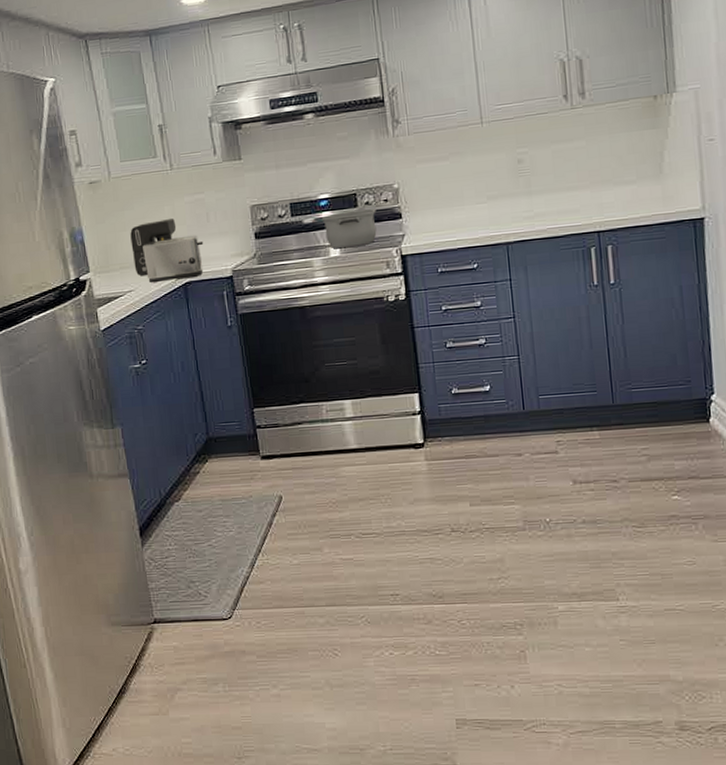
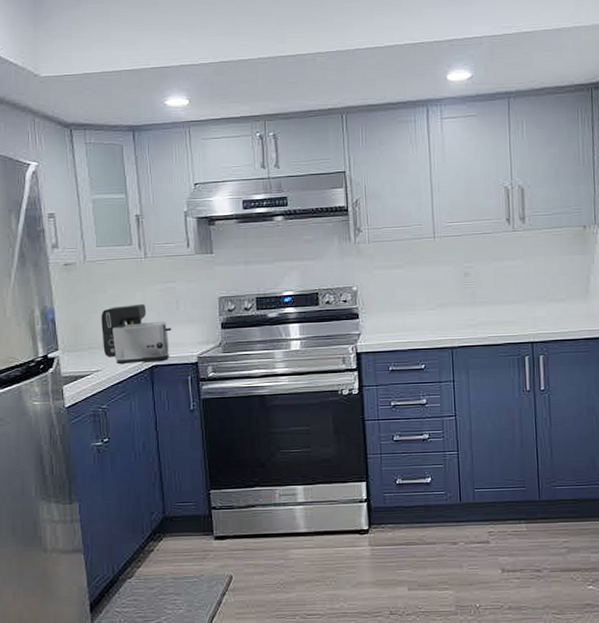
cooking pot: present [321,209,377,249] -> none [285,308,336,343]

